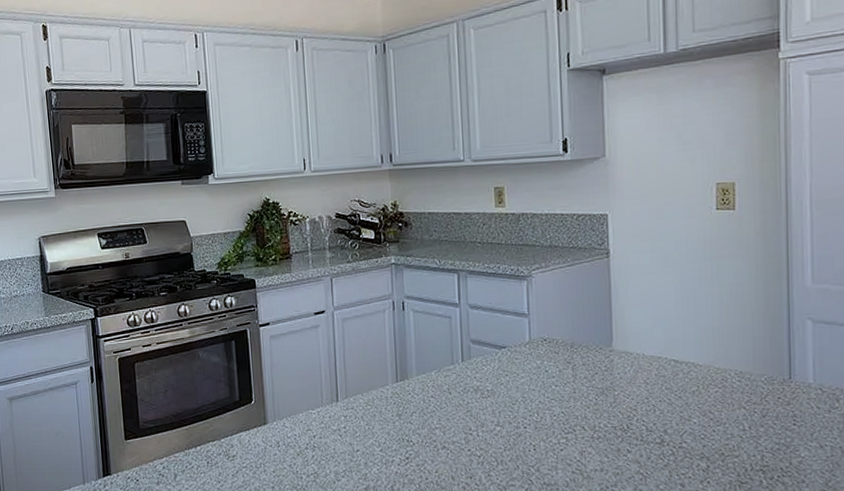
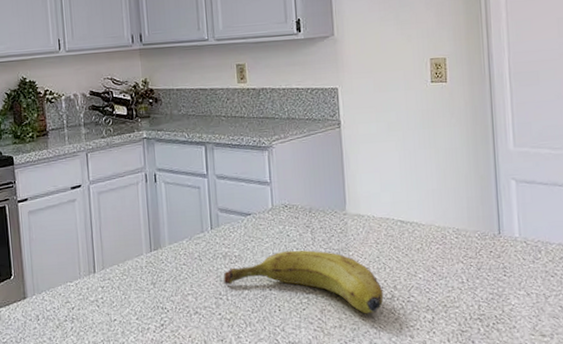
banana: none [474,387,652,459] -> present [223,250,384,314]

